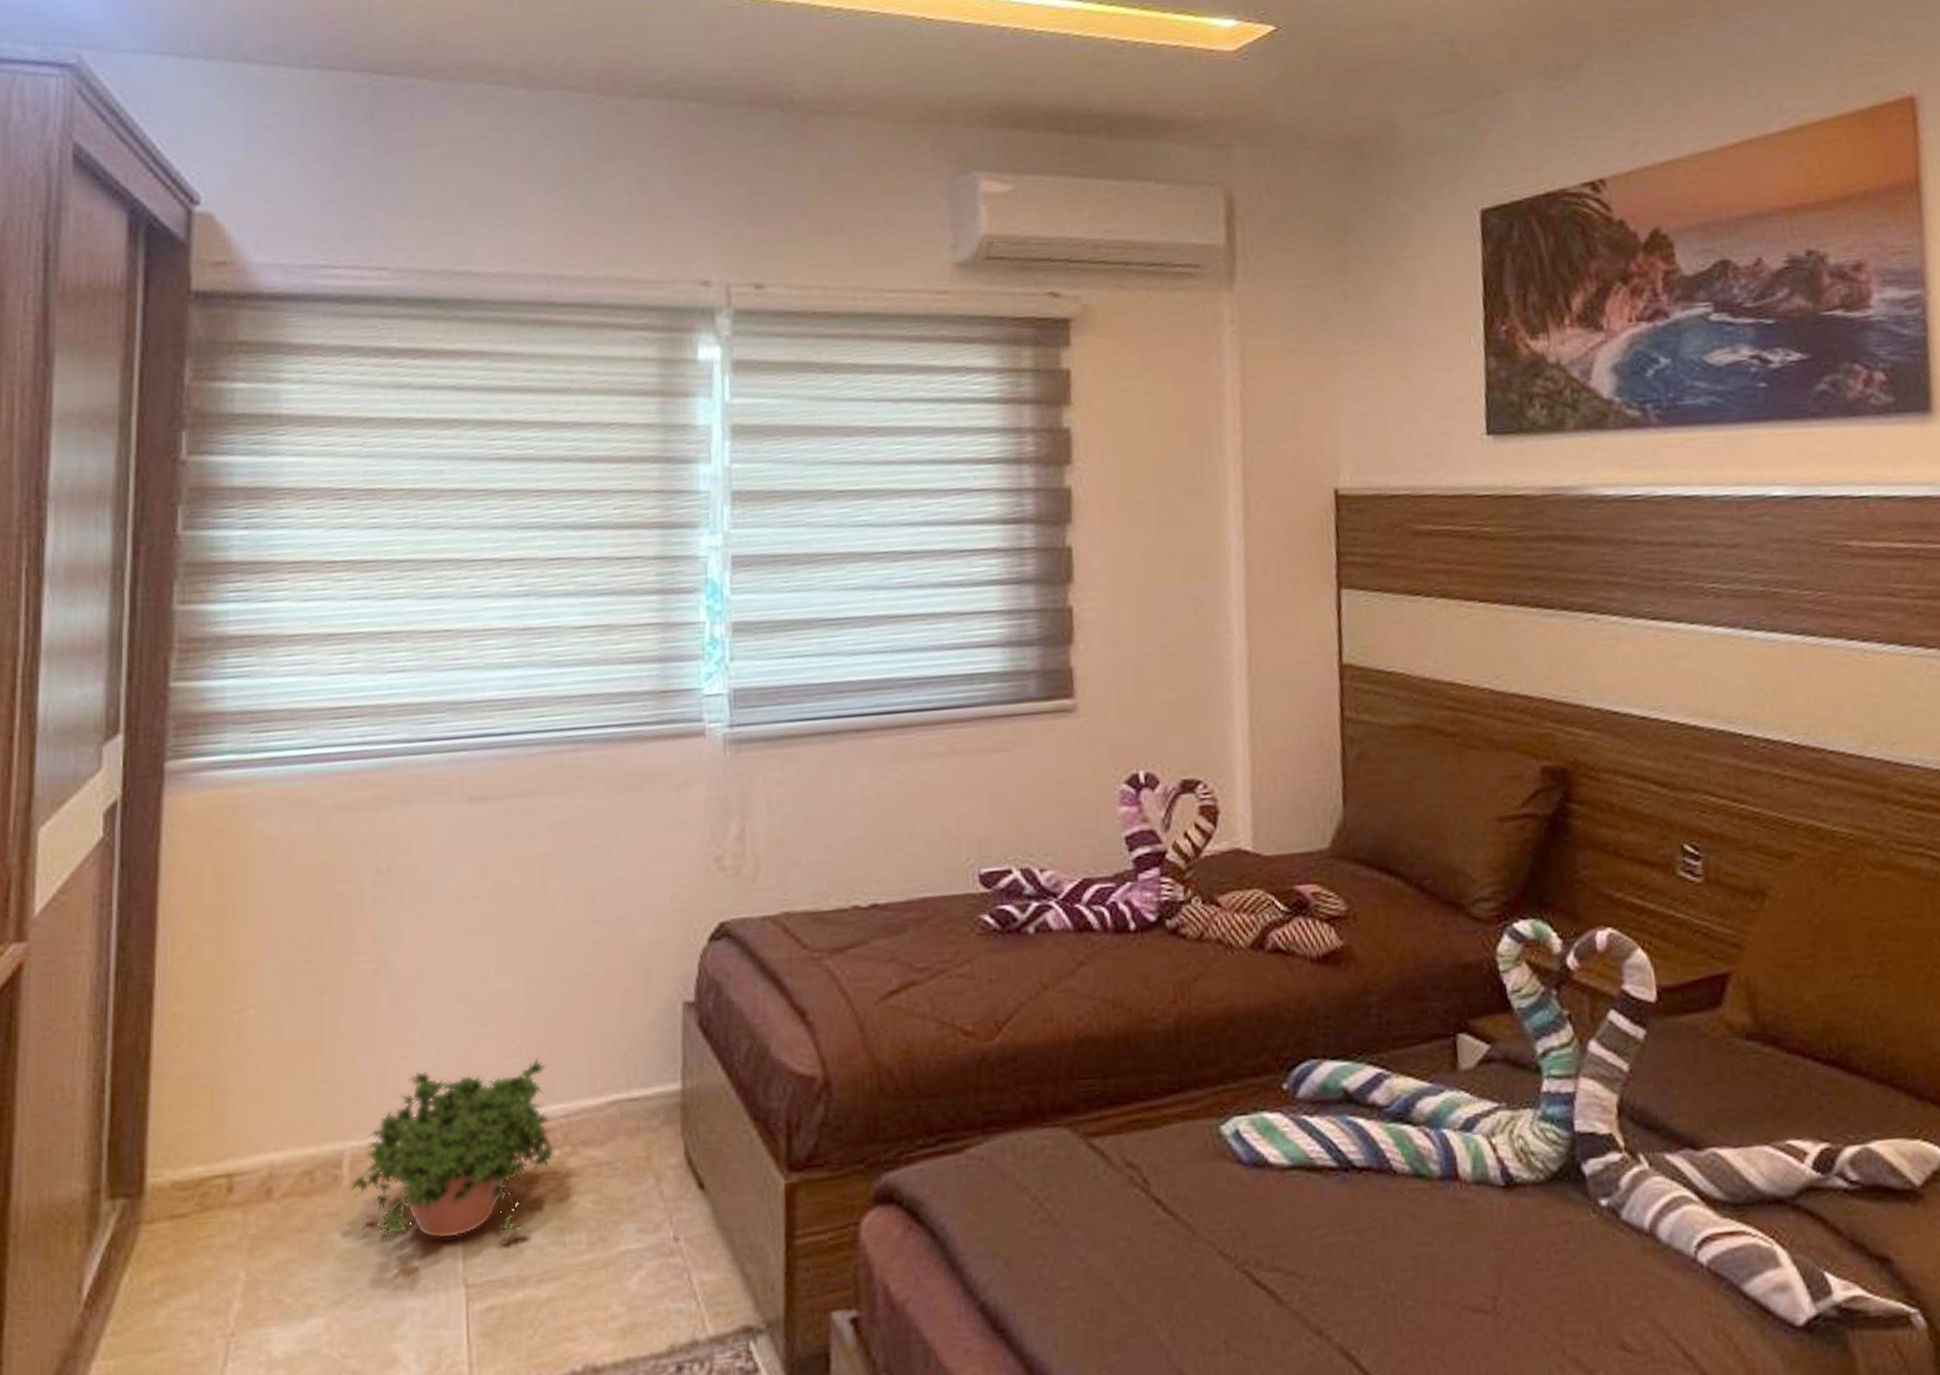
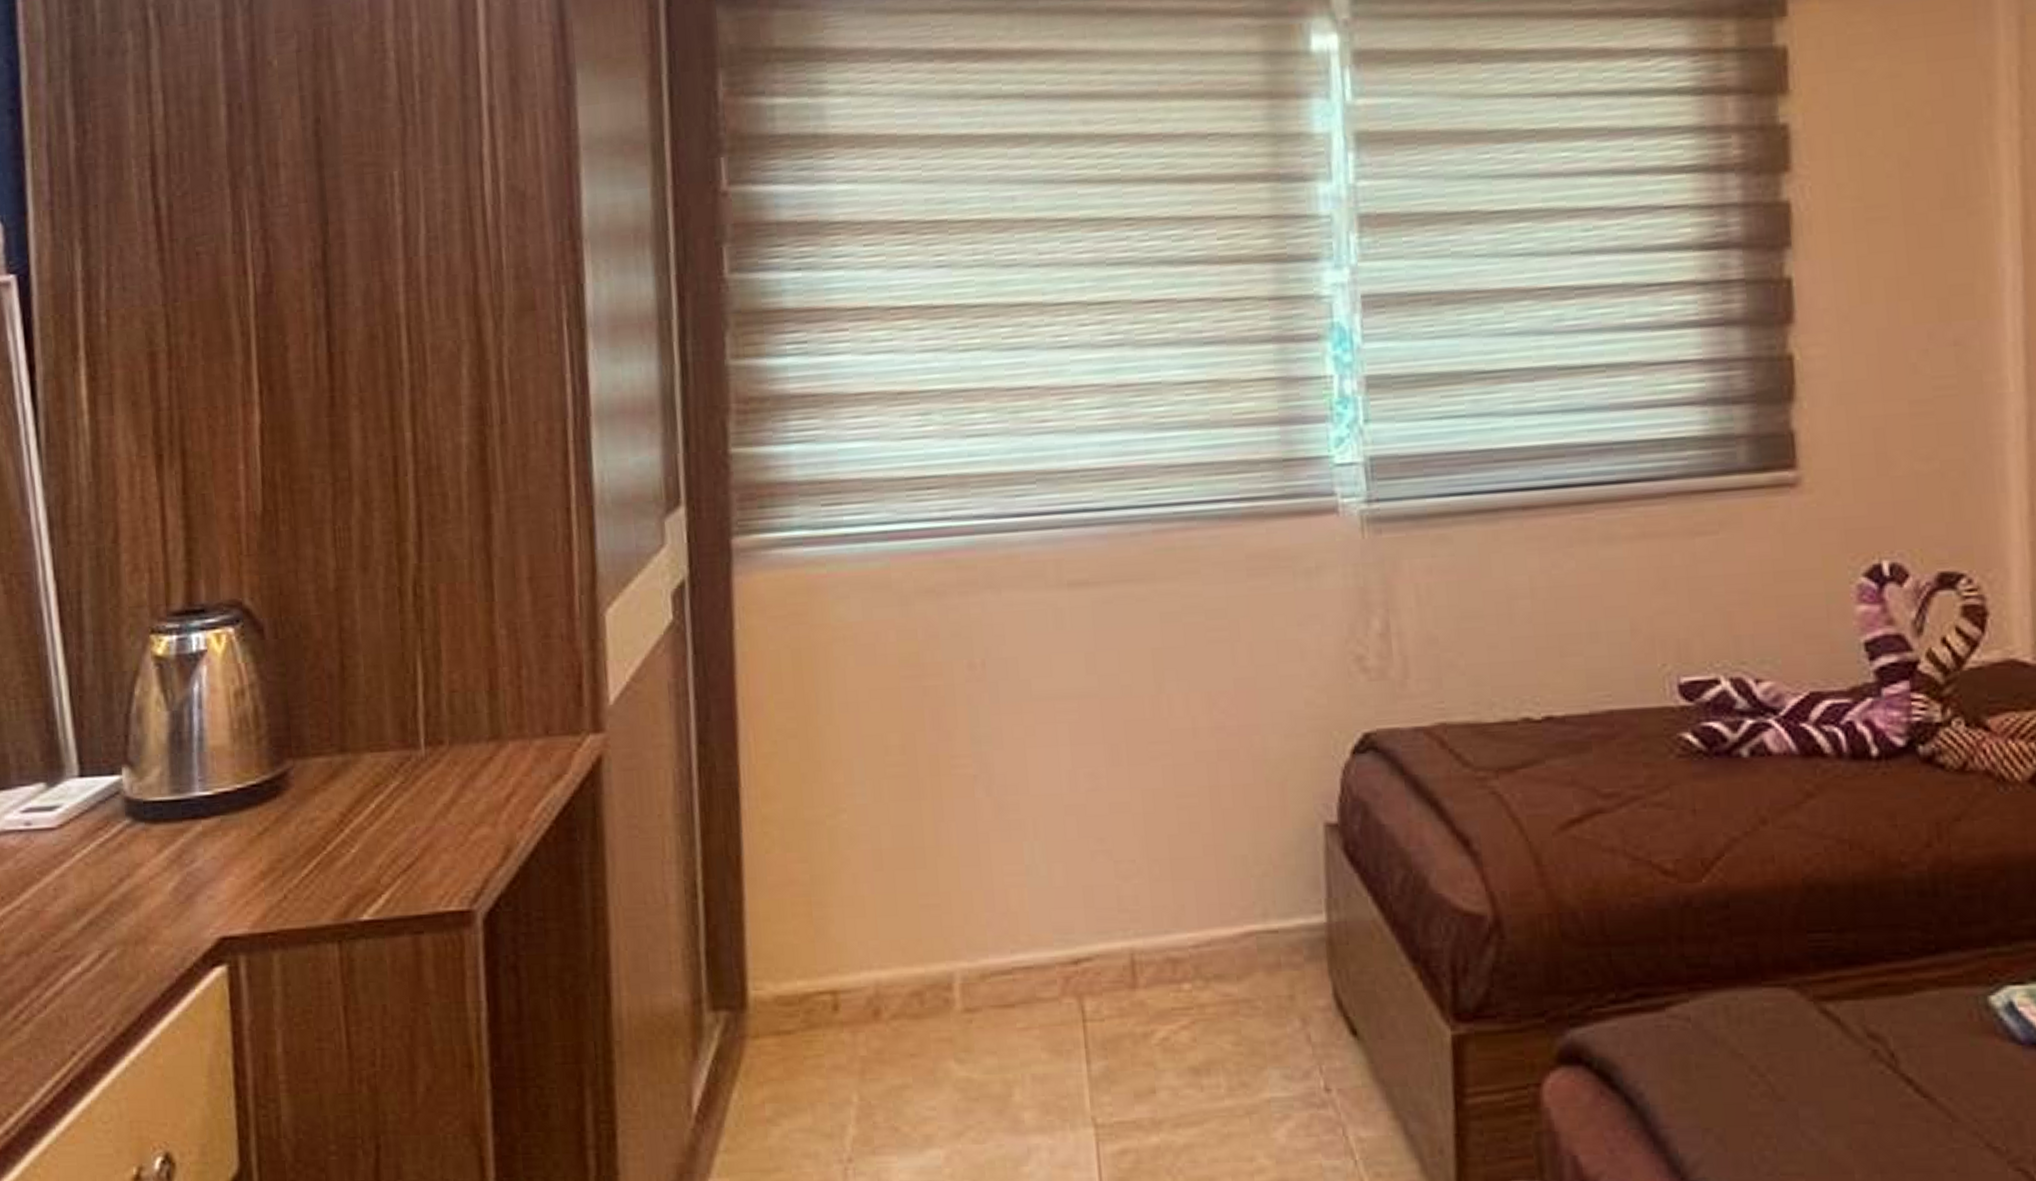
potted plant: present [349,1057,556,1244] -> none [962,879,1187,1082]

